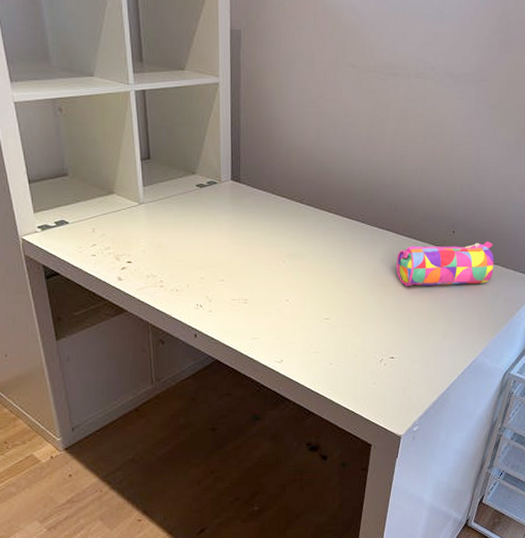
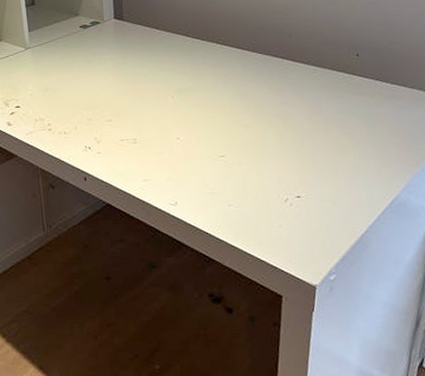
pencil case: present [396,241,494,287] -> none [294,62,409,118]

